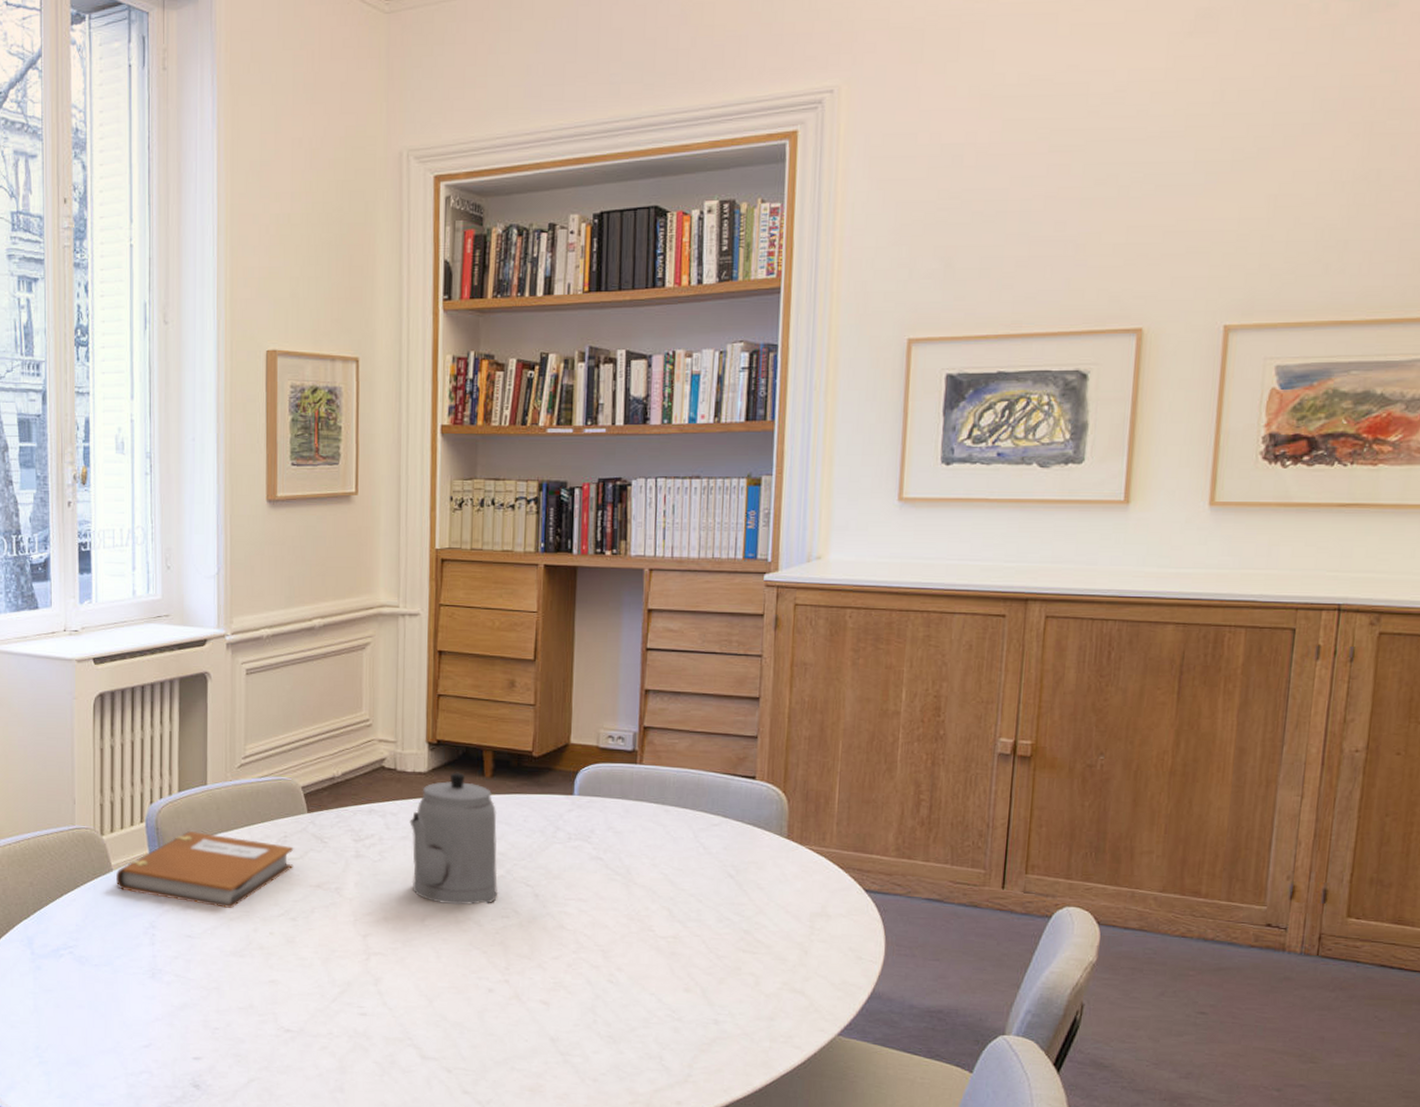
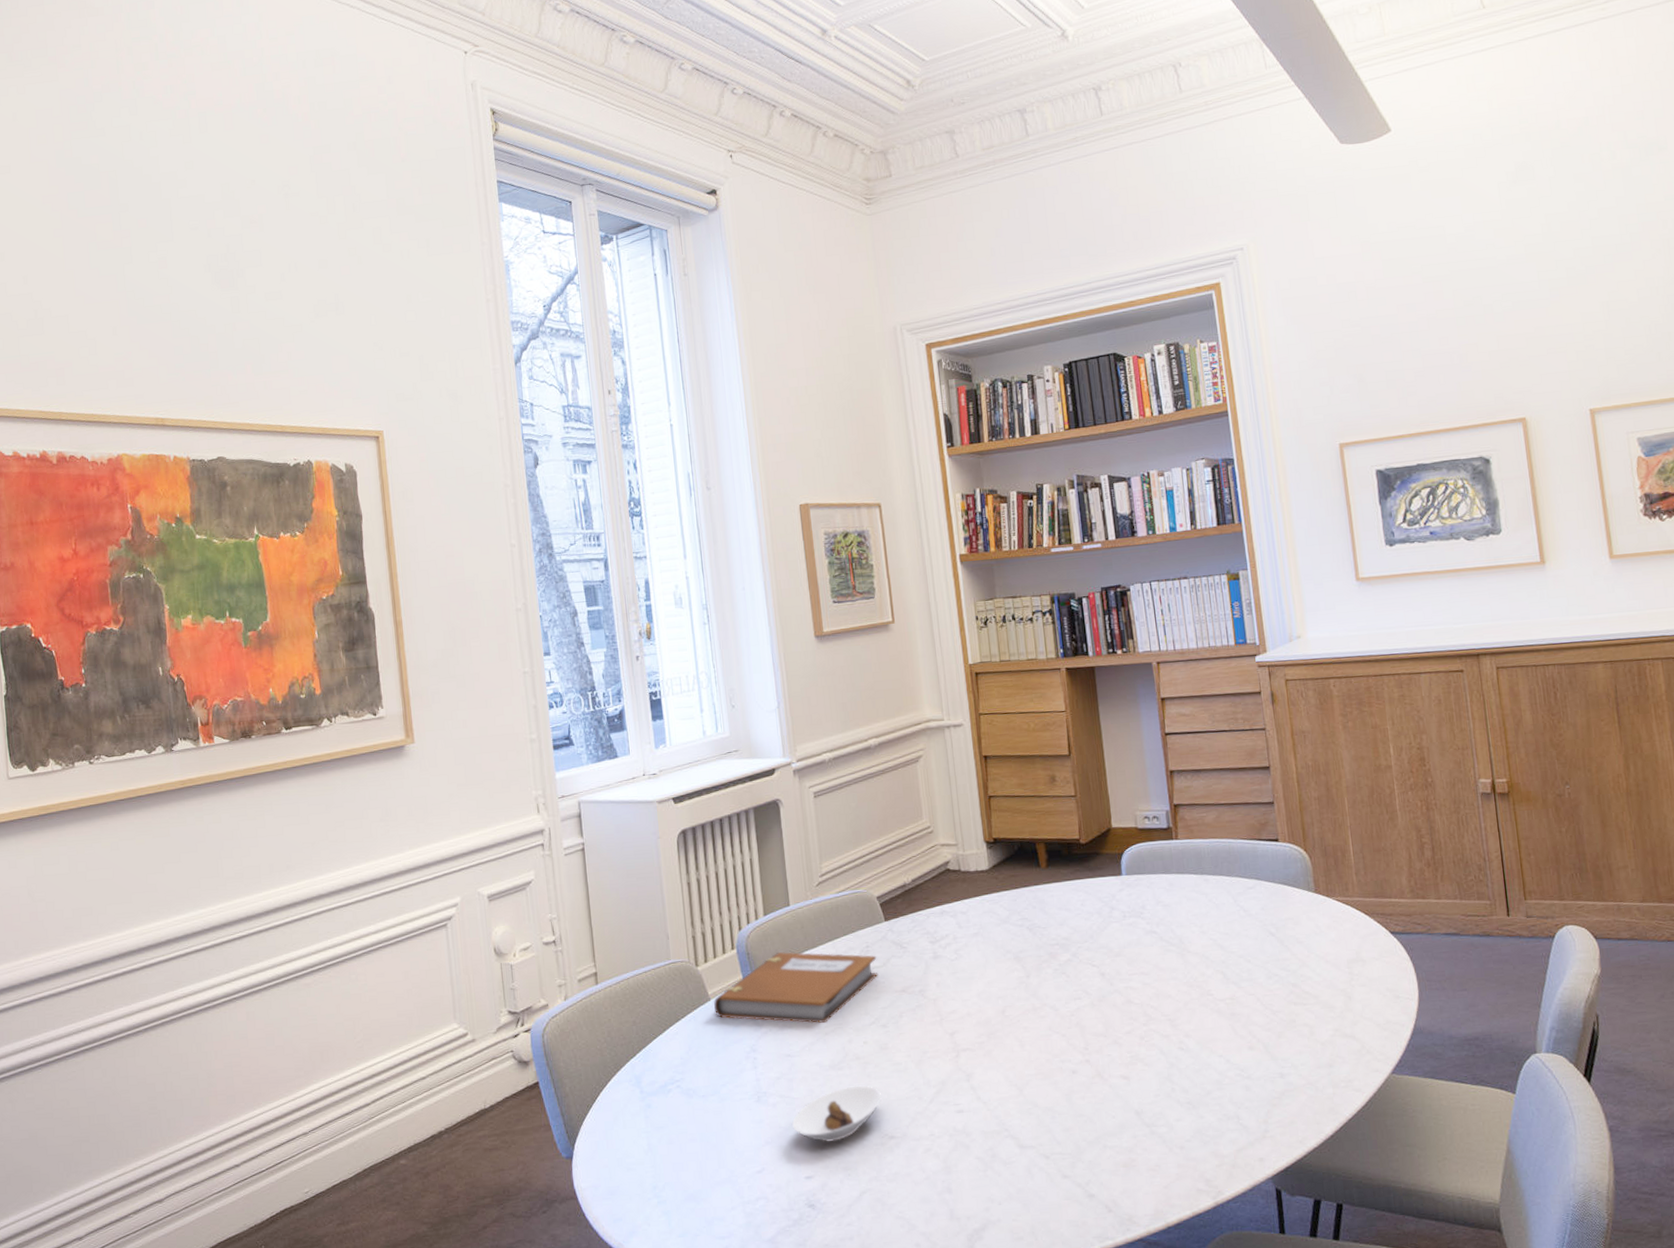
saucer: none [184,975,282,1027] -> present [791,1085,882,1142]
teapot: present [409,772,498,905] -> none [978,866,1068,994]

